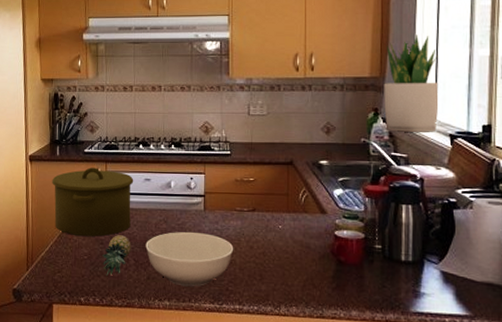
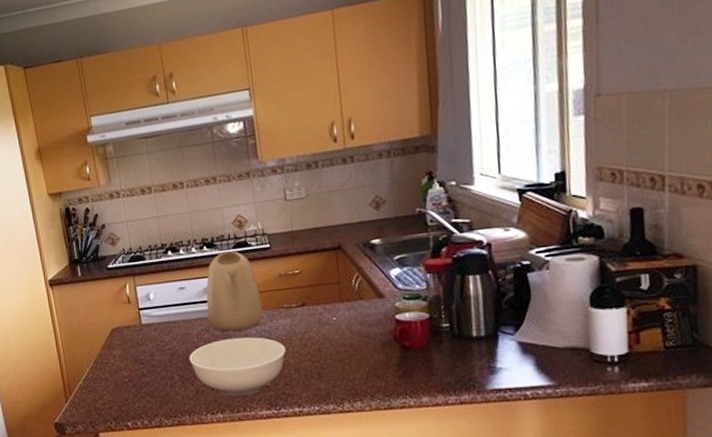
cooking pot: present [52,167,134,237] -> none [77,283,170,359]
fruit: present [102,235,131,276] -> none [143,351,174,396]
kettle: none [167,152,217,226] -> present [206,251,263,332]
planter: present [384,35,439,132] -> none [436,78,503,196]

